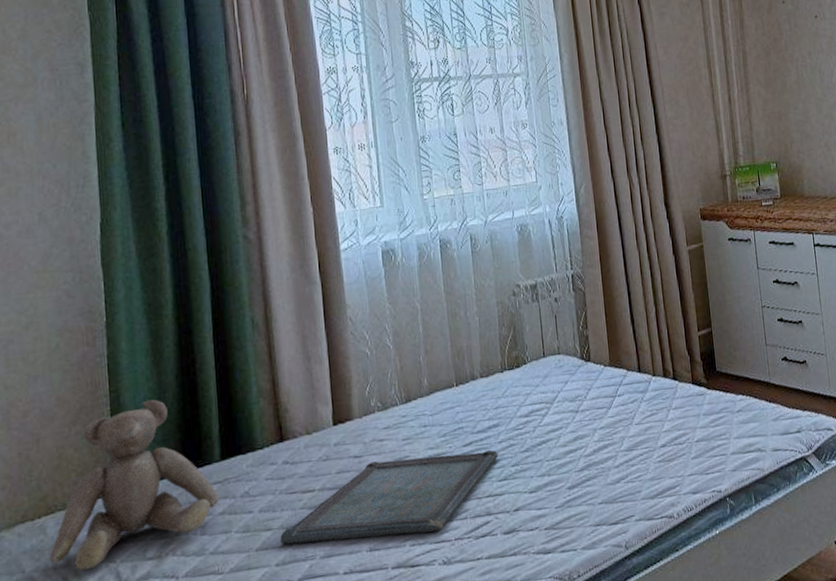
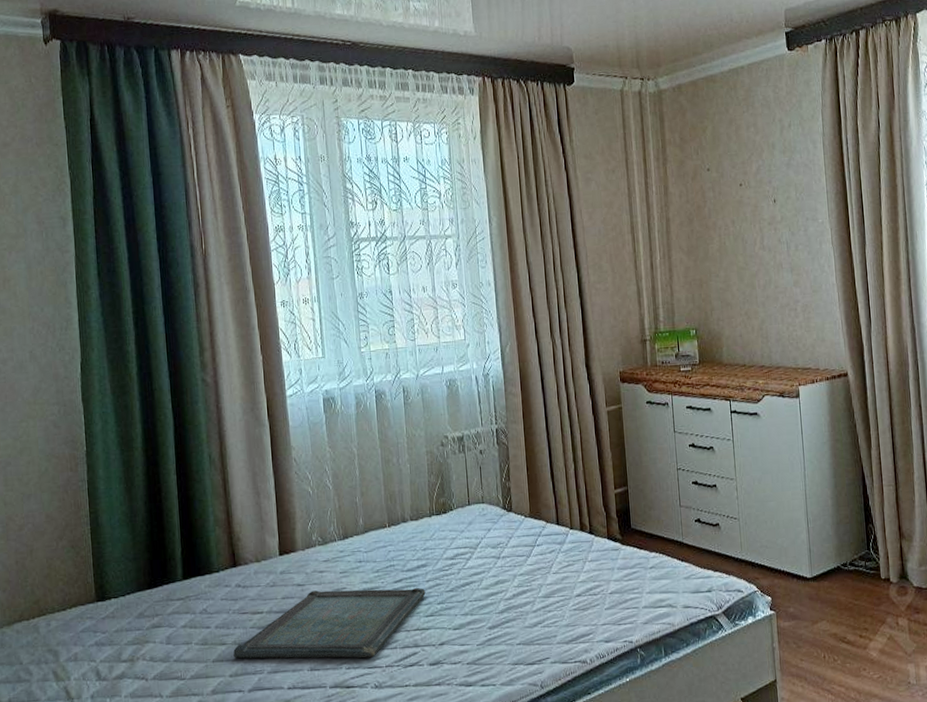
teddy bear: present [49,399,219,571] -> none [41,522,181,667]

